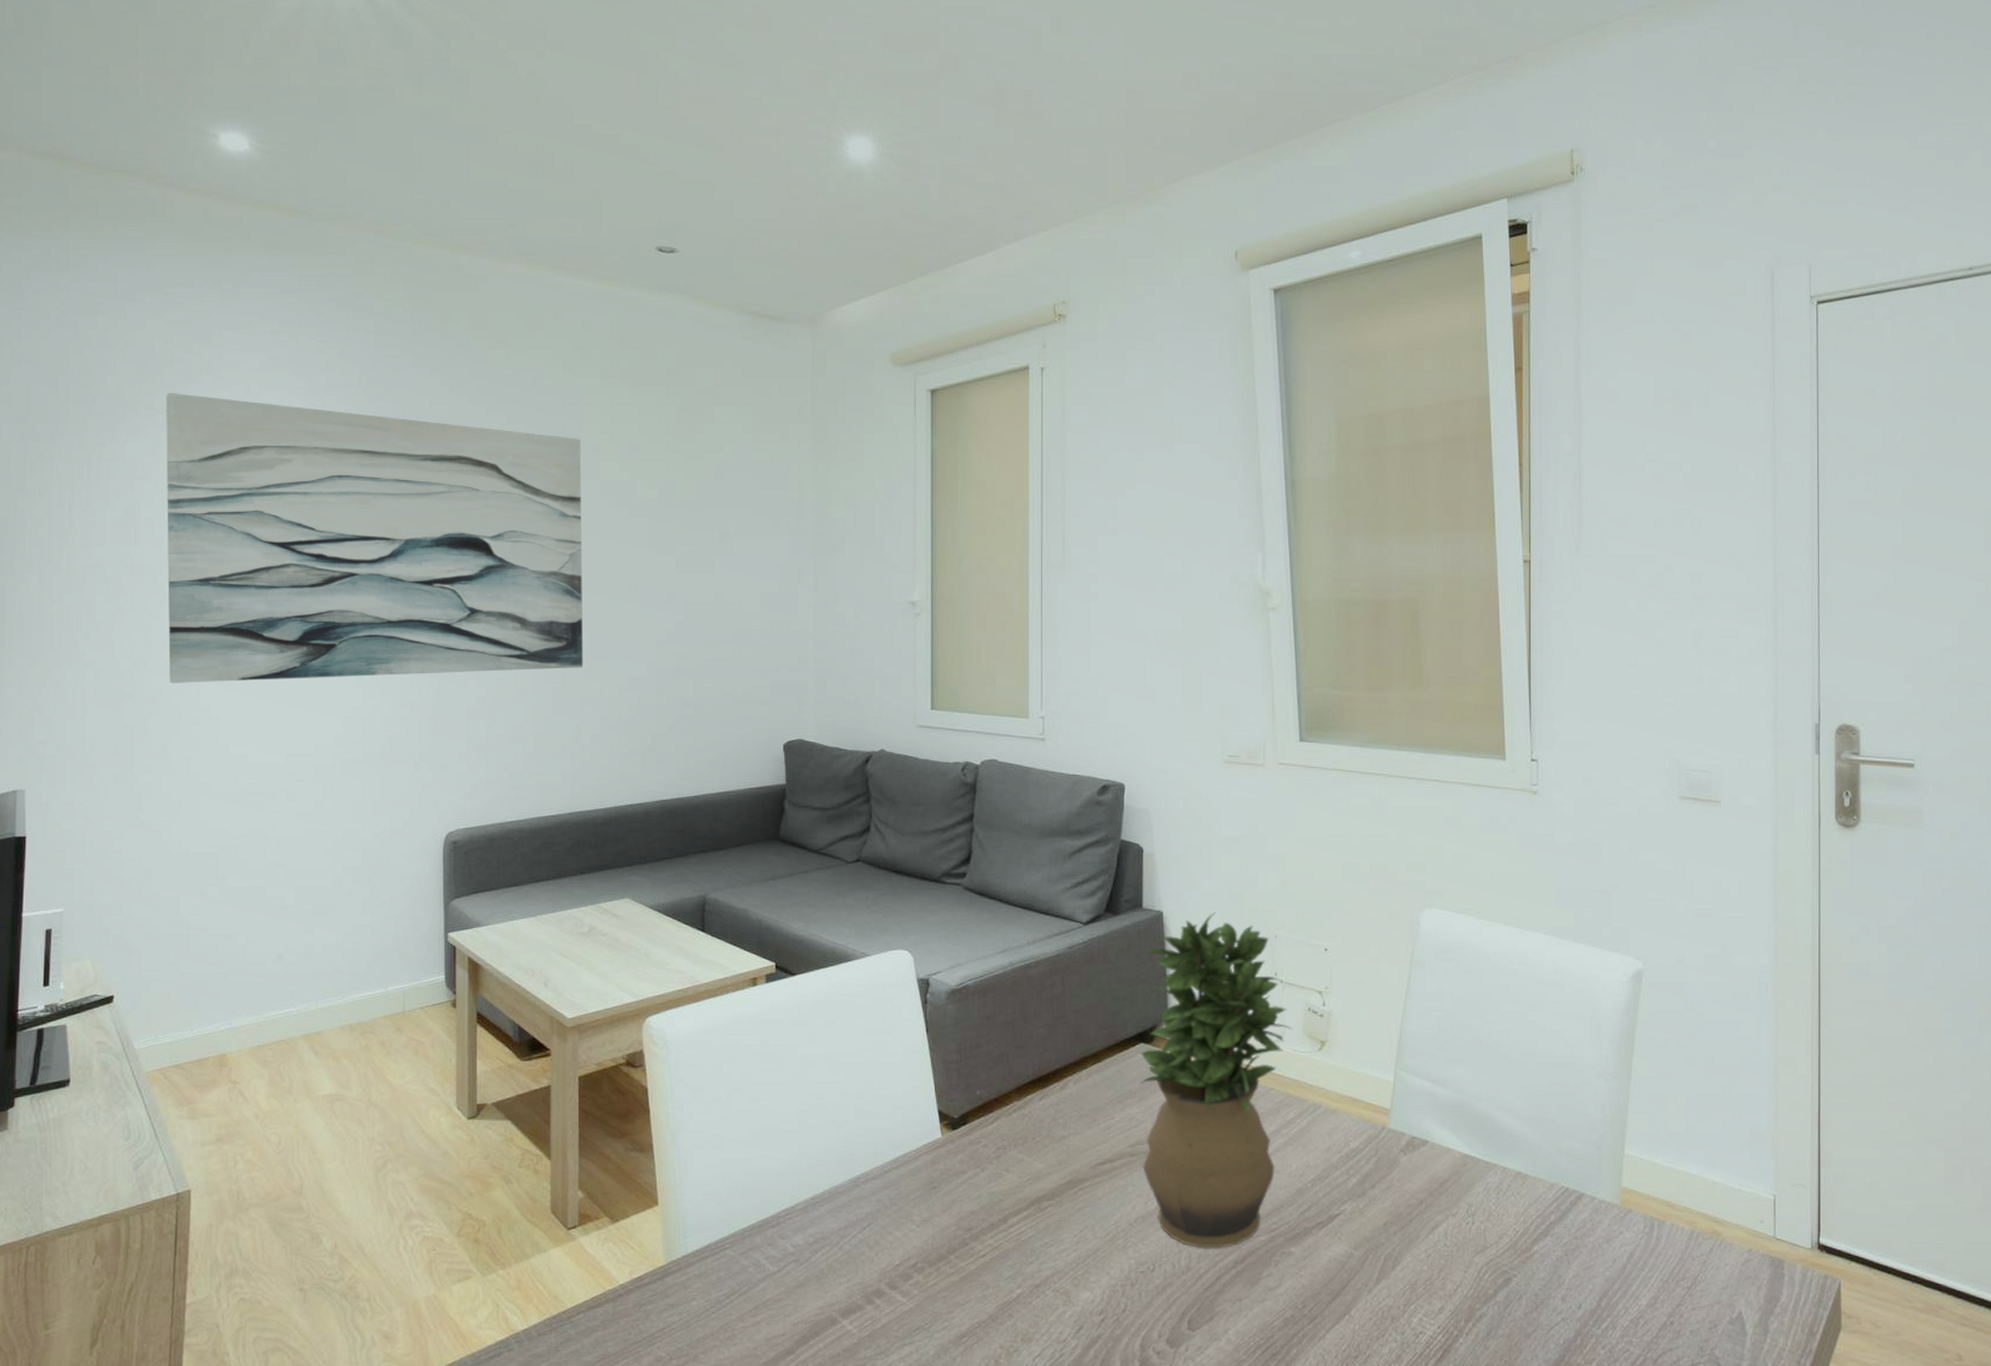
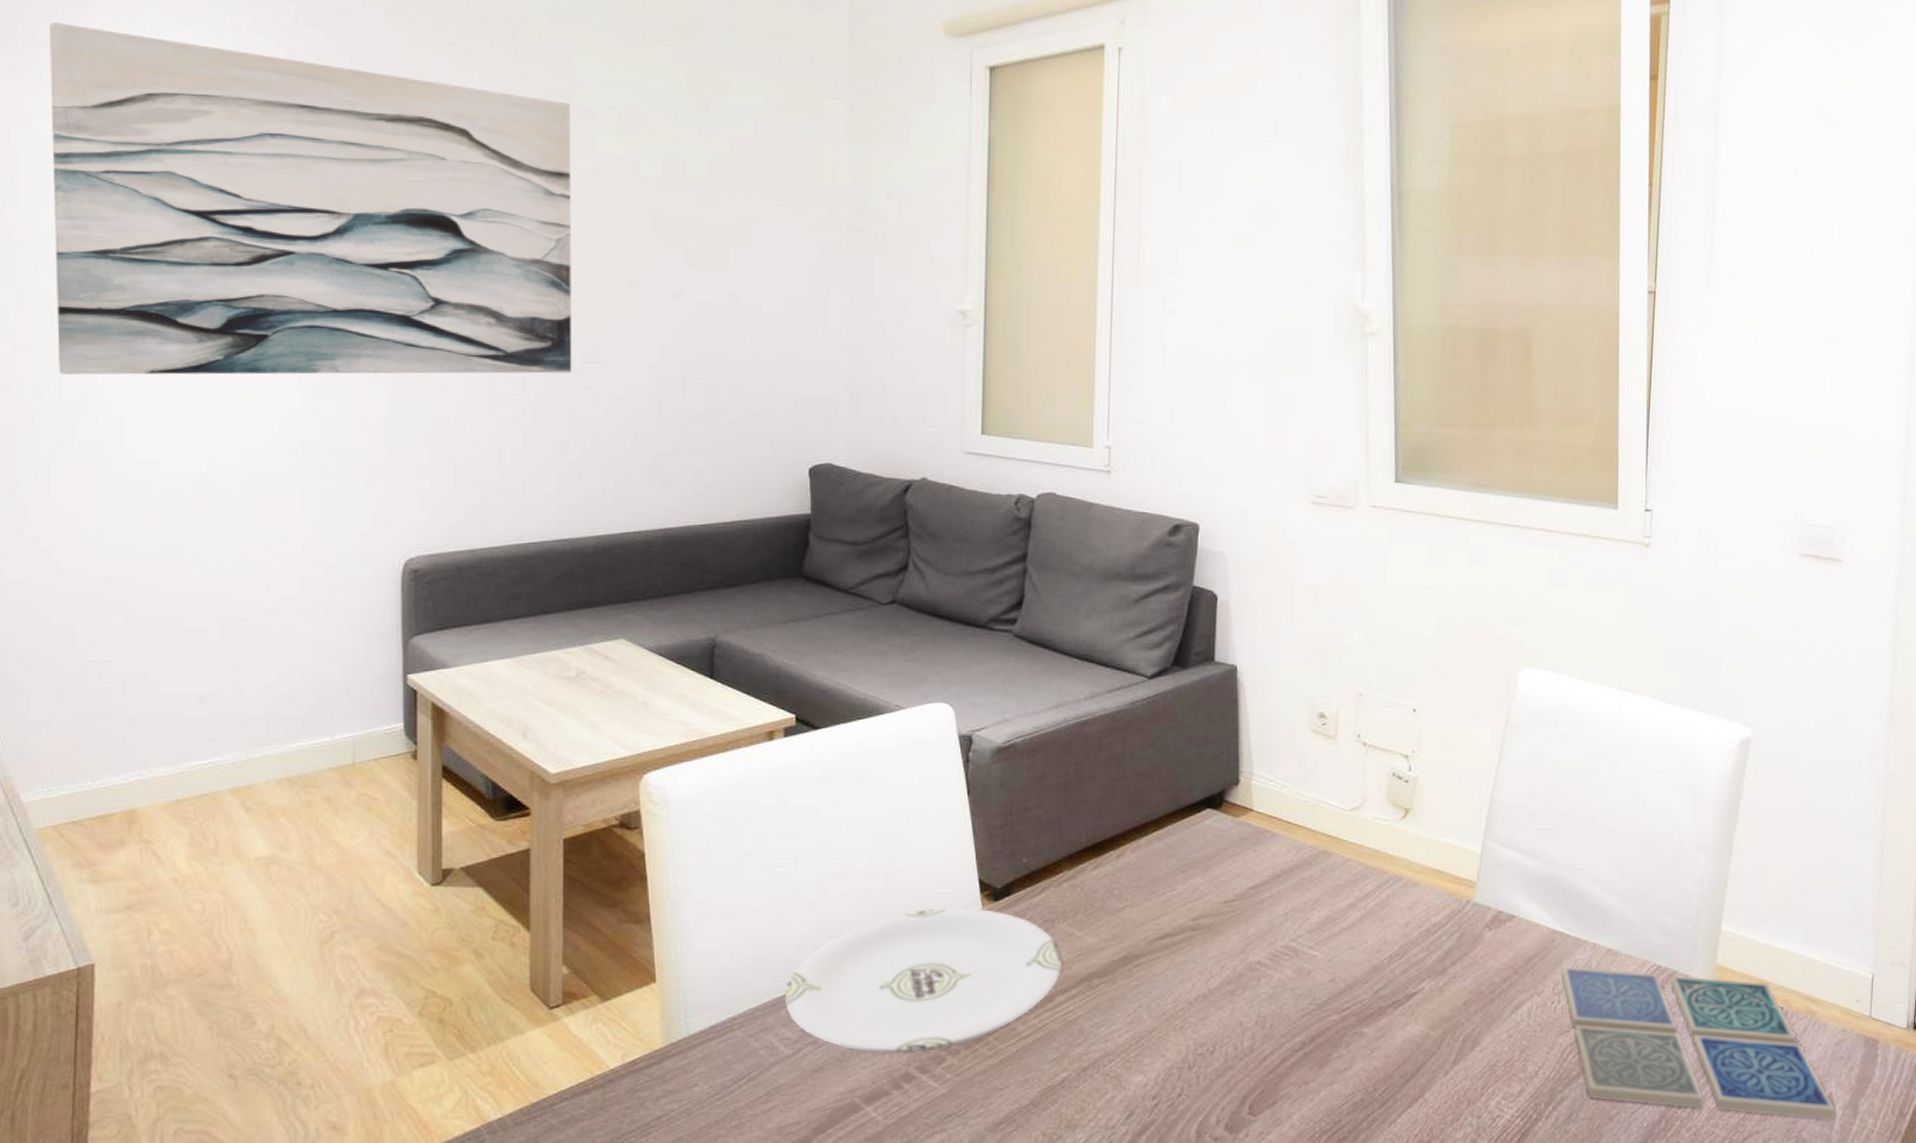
plate: none [769,1135,1013,1272] -> present [784,907,1062,1055]
potted plant: present [1140,912,1293,1249] -> none [1205,668,1375,1029]
drink coaster: none [1474,1190,1746,1338] -> present [1561,967,1836,1120]

